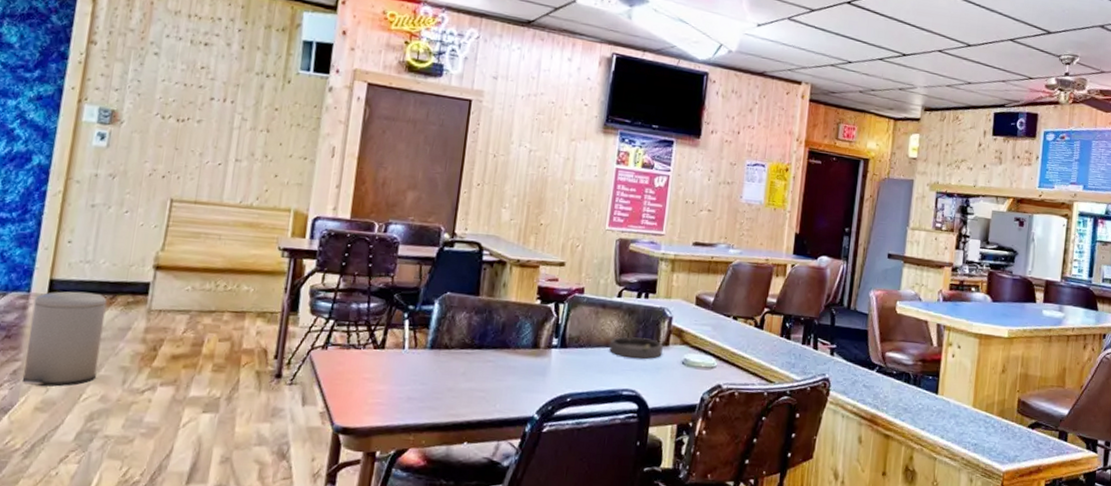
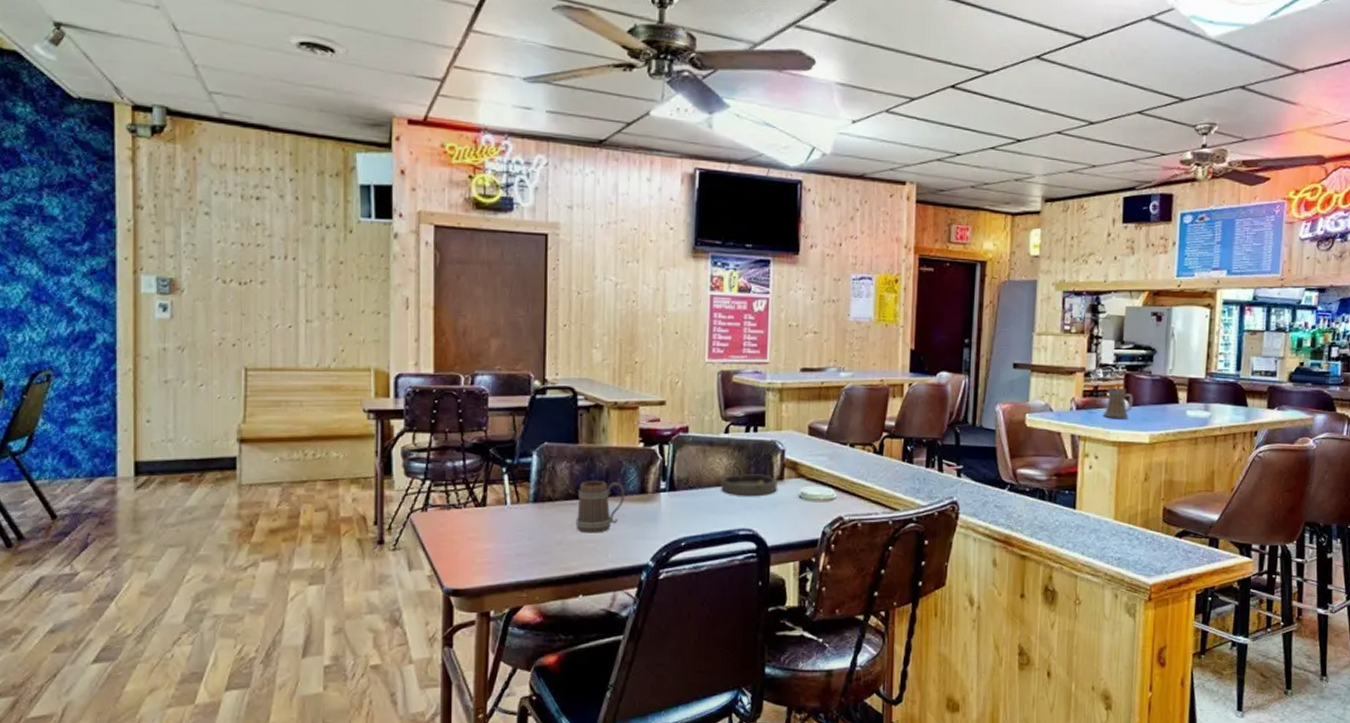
pedal bin: present [23,291,107,387] -> none [122,471,196,570]
beer mug: none [468,332,519,383] -> present [575,481,625,533]
beer mug: none [967,284,995,313] -> present [1103,388,1133,419]

